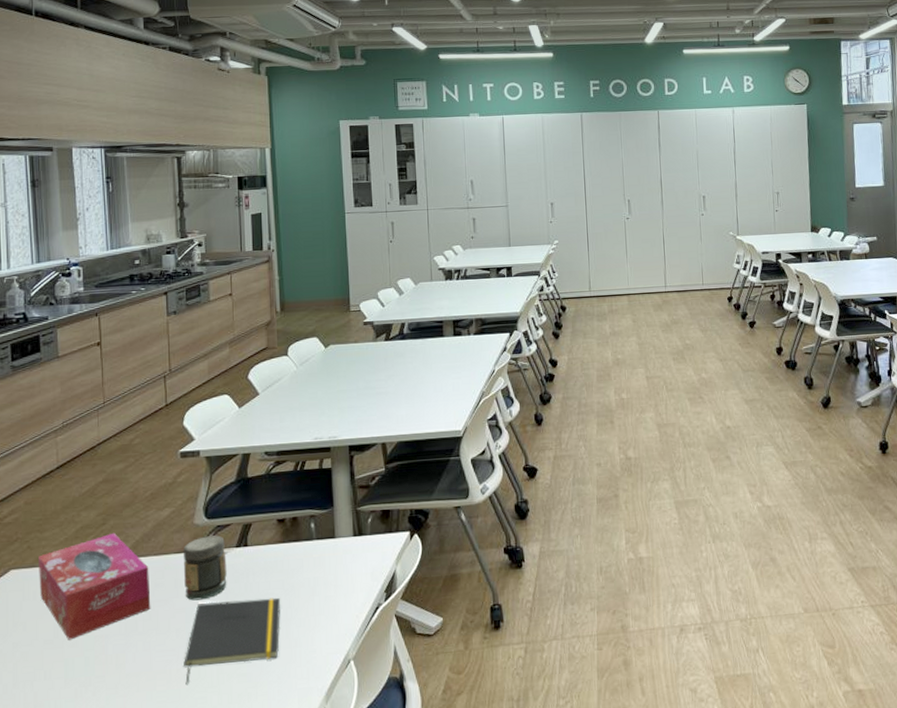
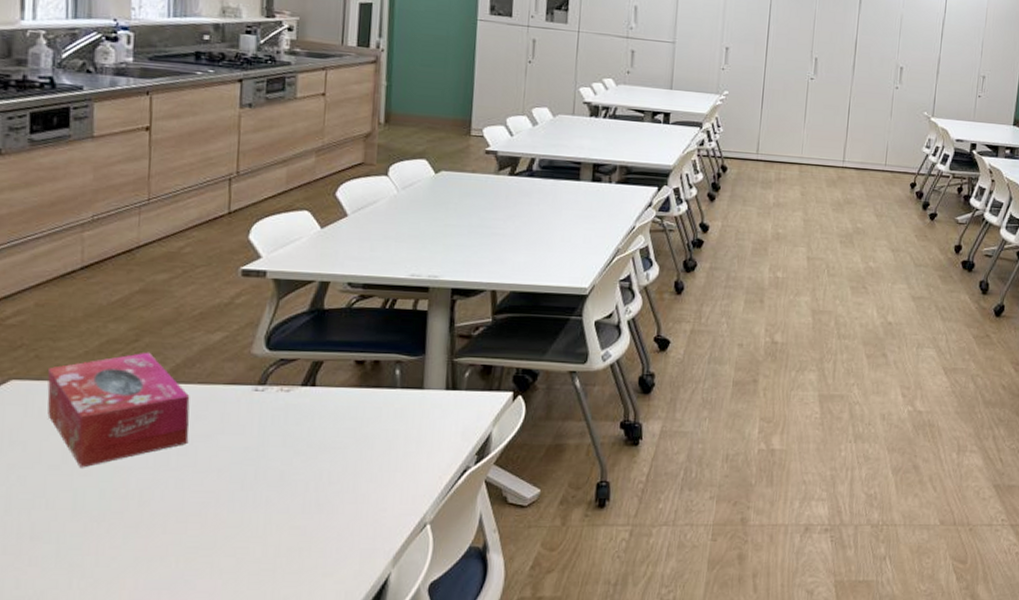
notepad: present [182,597,281,686] -> none [222,443,351,533]
jar: present [184,535,227,601] -> none [233,369,288,440]

